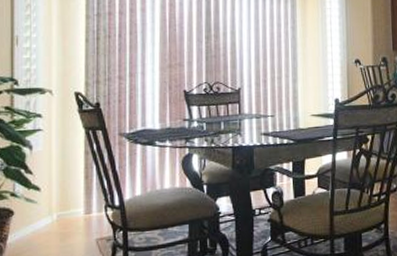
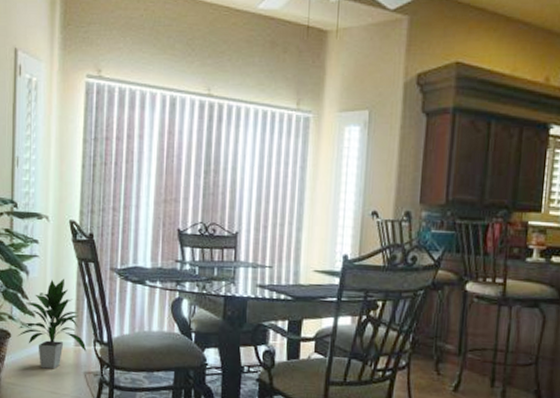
indoor plant: none [21,149,98,242] -> present [17,278,87,369]

